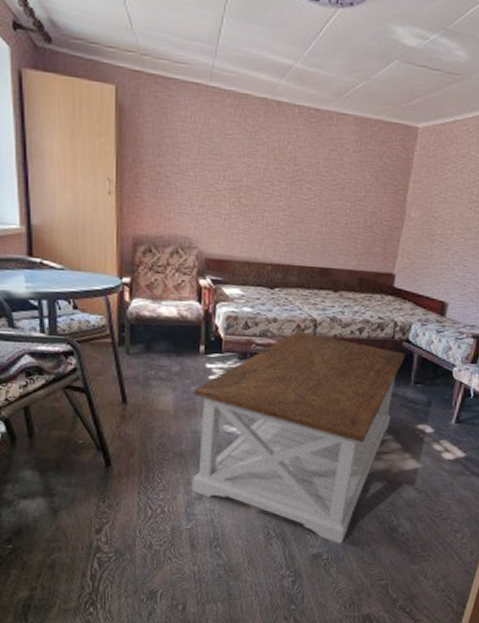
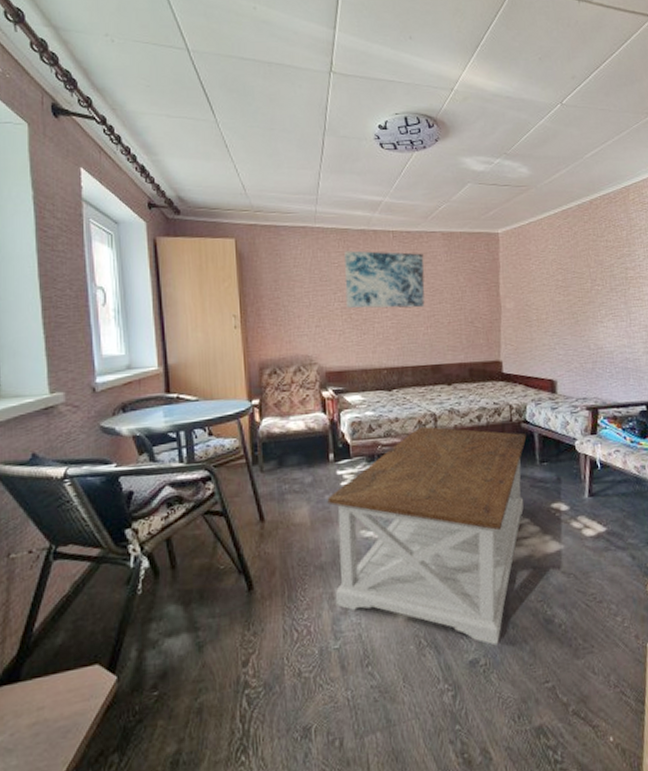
wall art: none [236,121,330,202] -> present [344,250,425,309]

